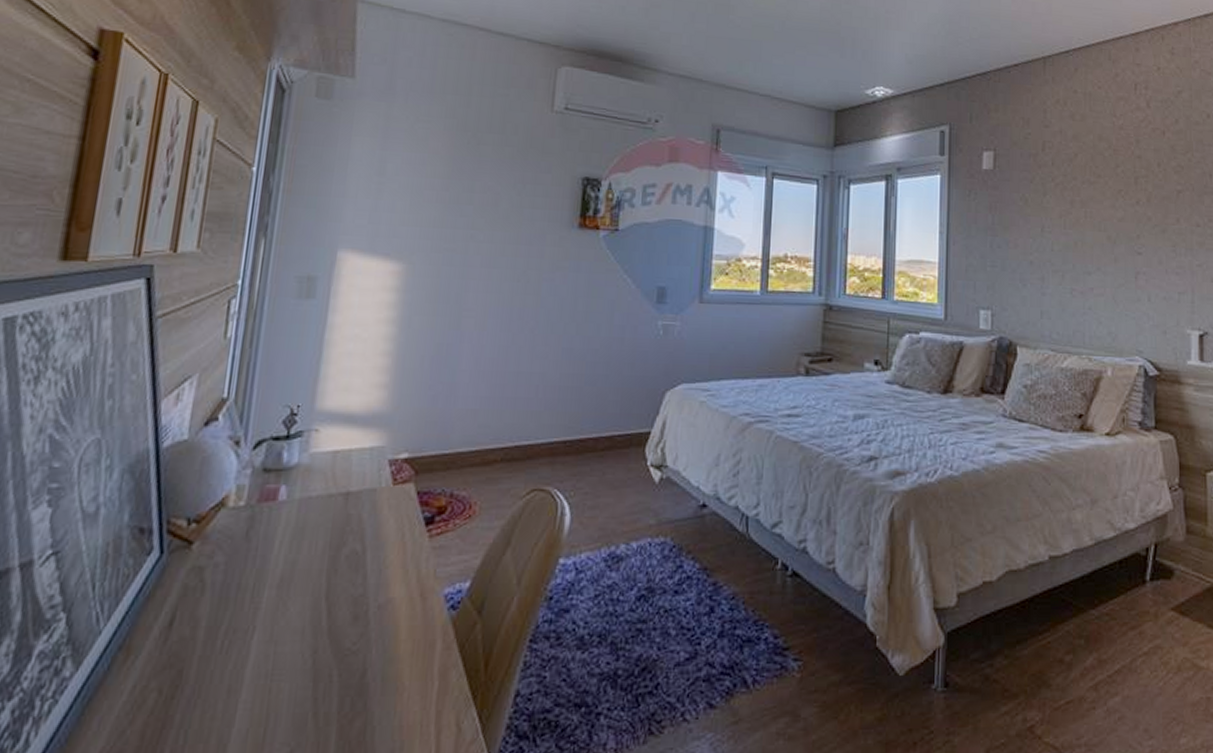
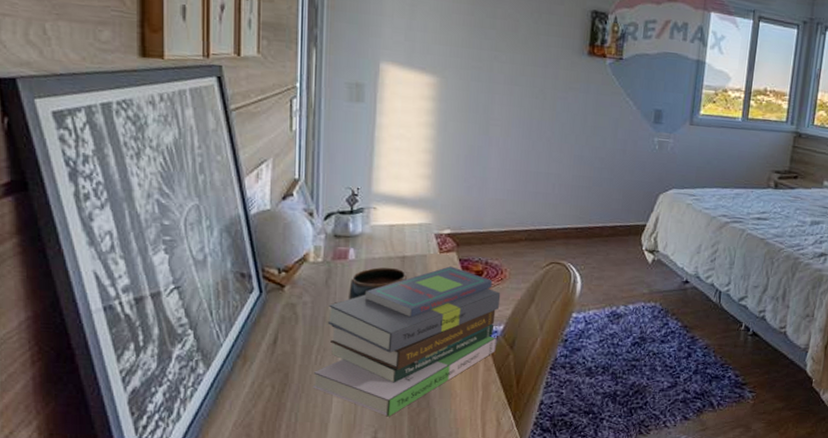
books: none [212,502,468,729] -> present [312,266,501,417]
mug: none [271,508,351,558] -> present [347,267,408,301]

